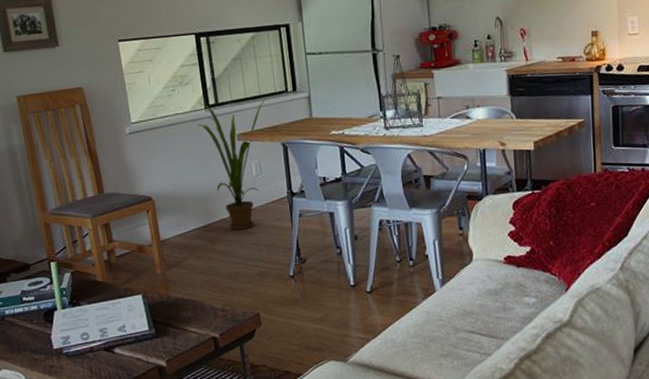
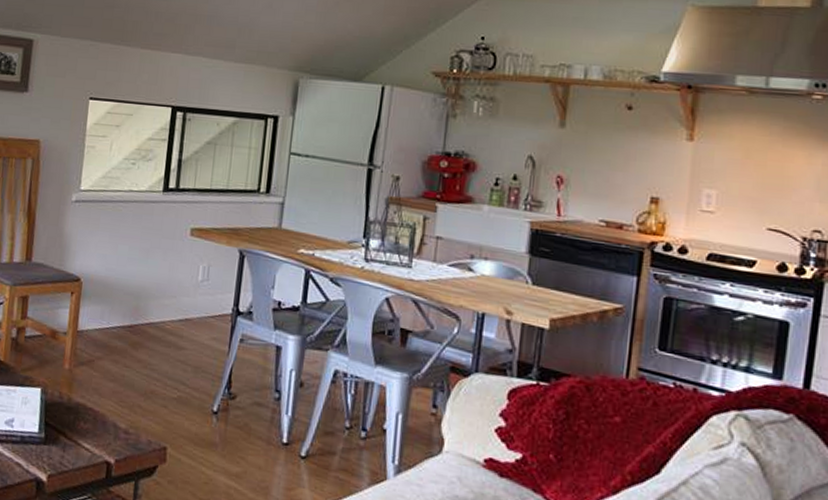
house plant: present [197,99,266,230] -> none [150,183,232,342]

